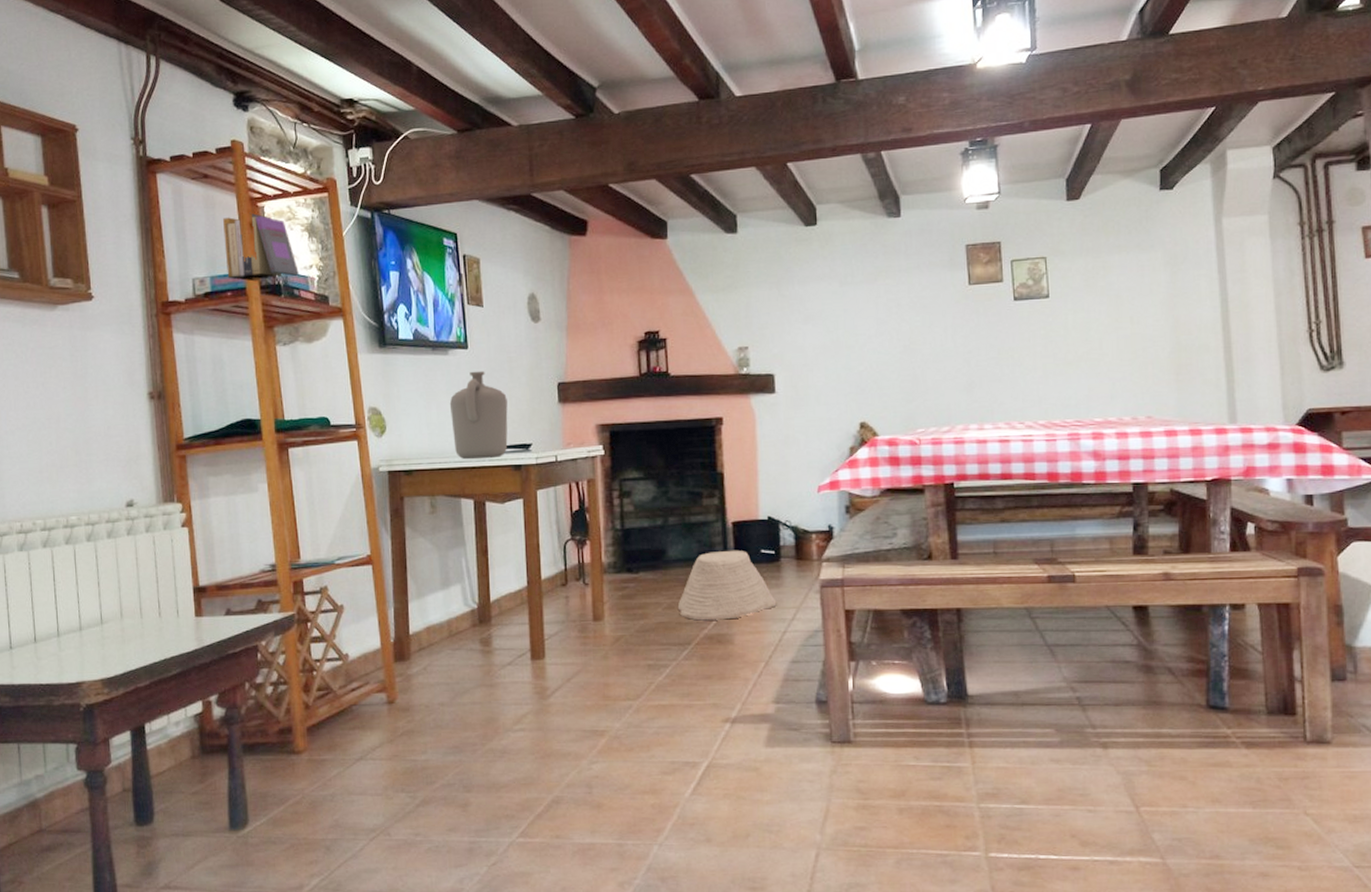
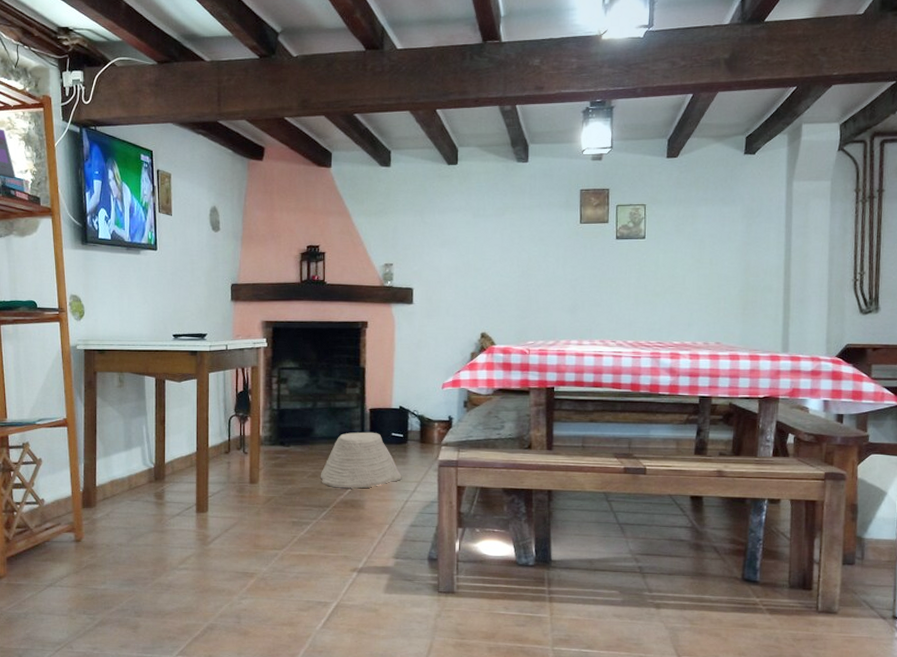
water jug: present [449,371,508,460] -> none [139,269,188,344]

